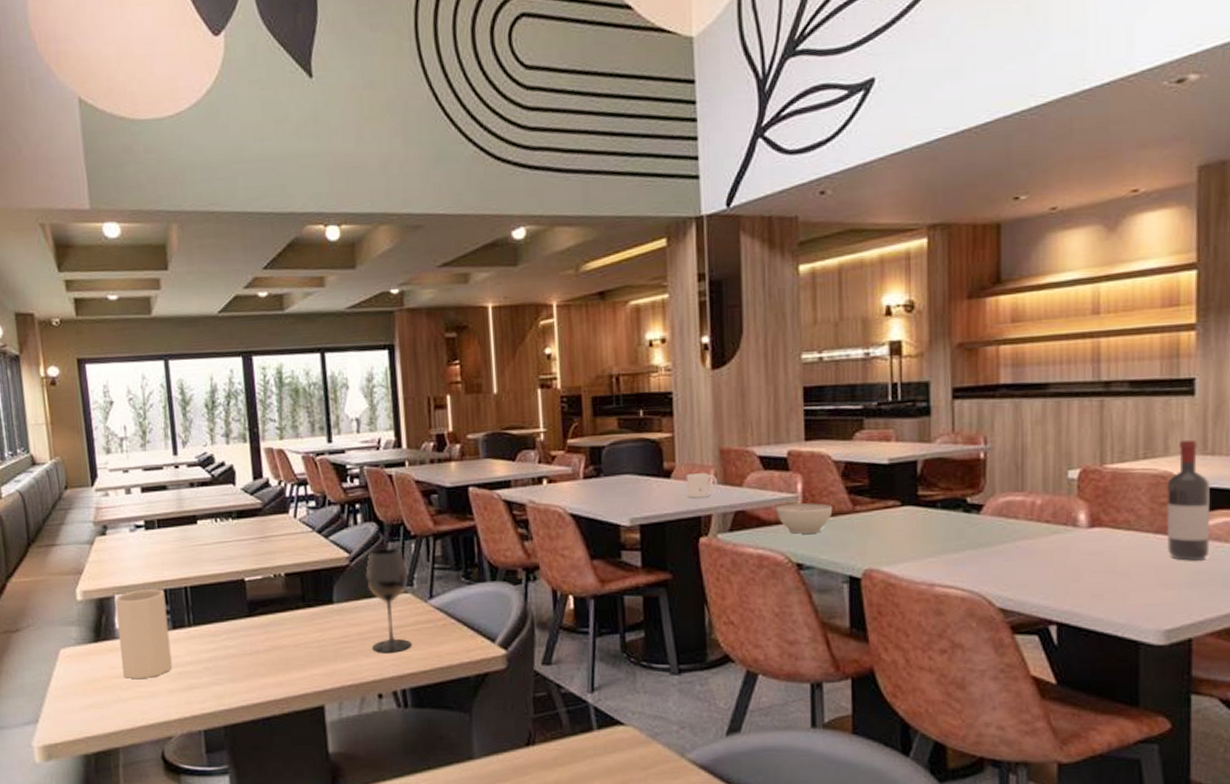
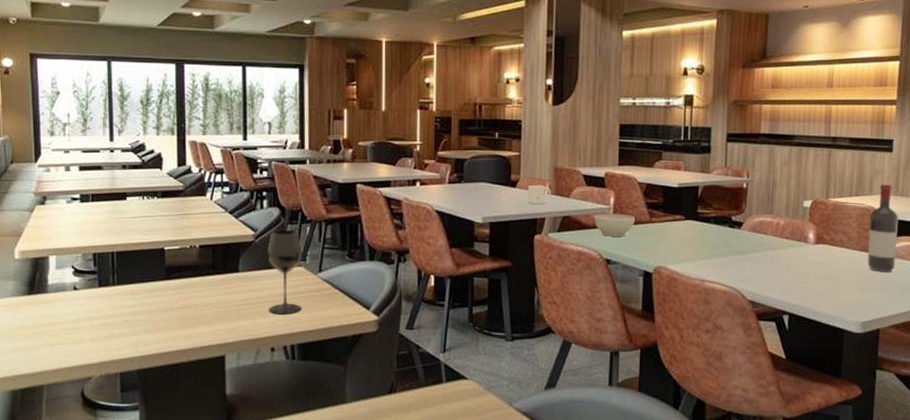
cup: present [115,589,172,680] -> none [49,252,96,328]

